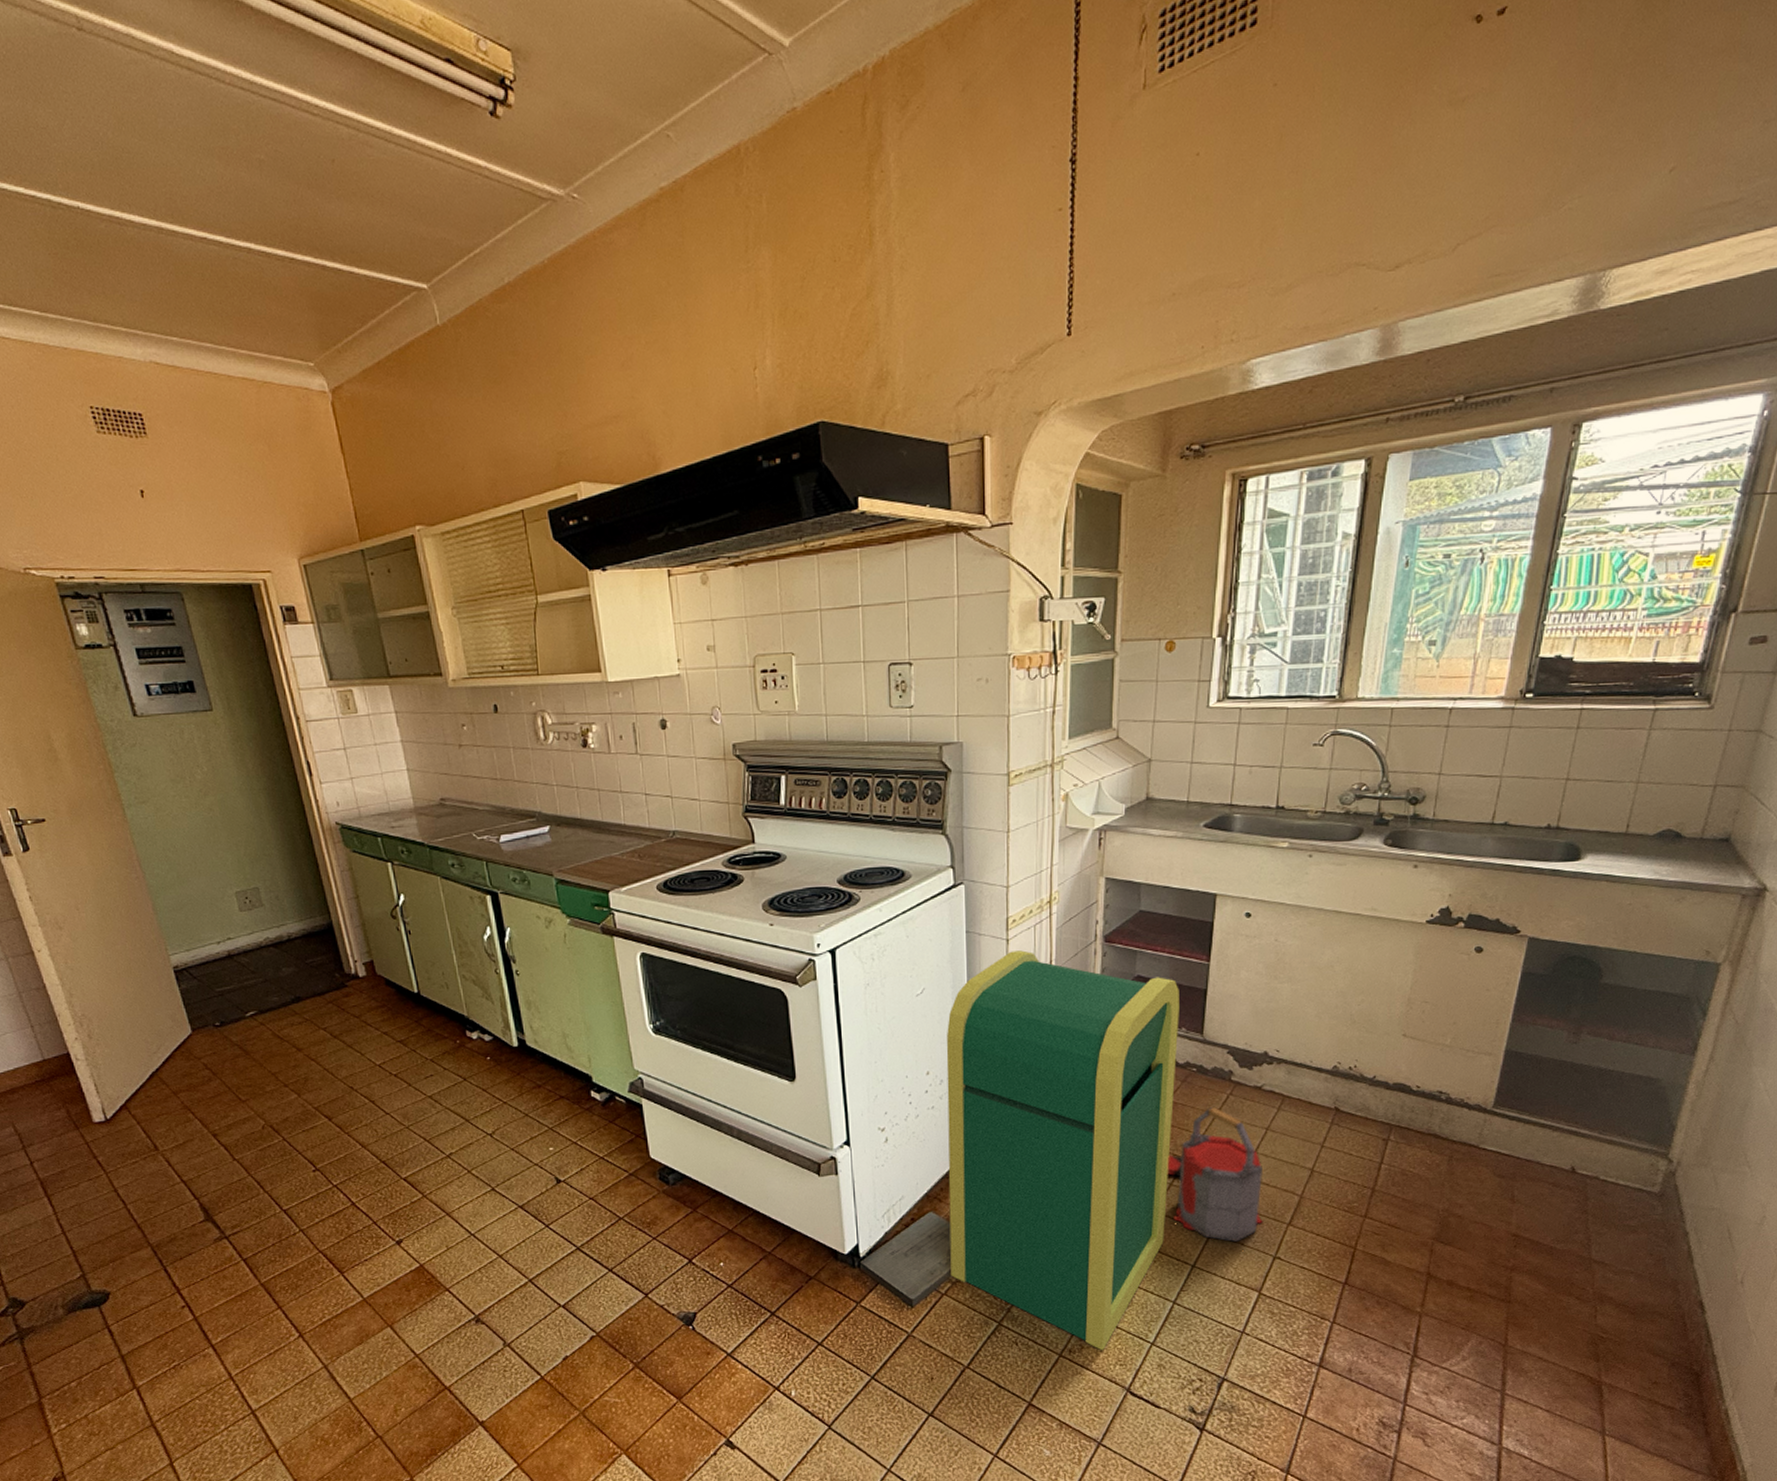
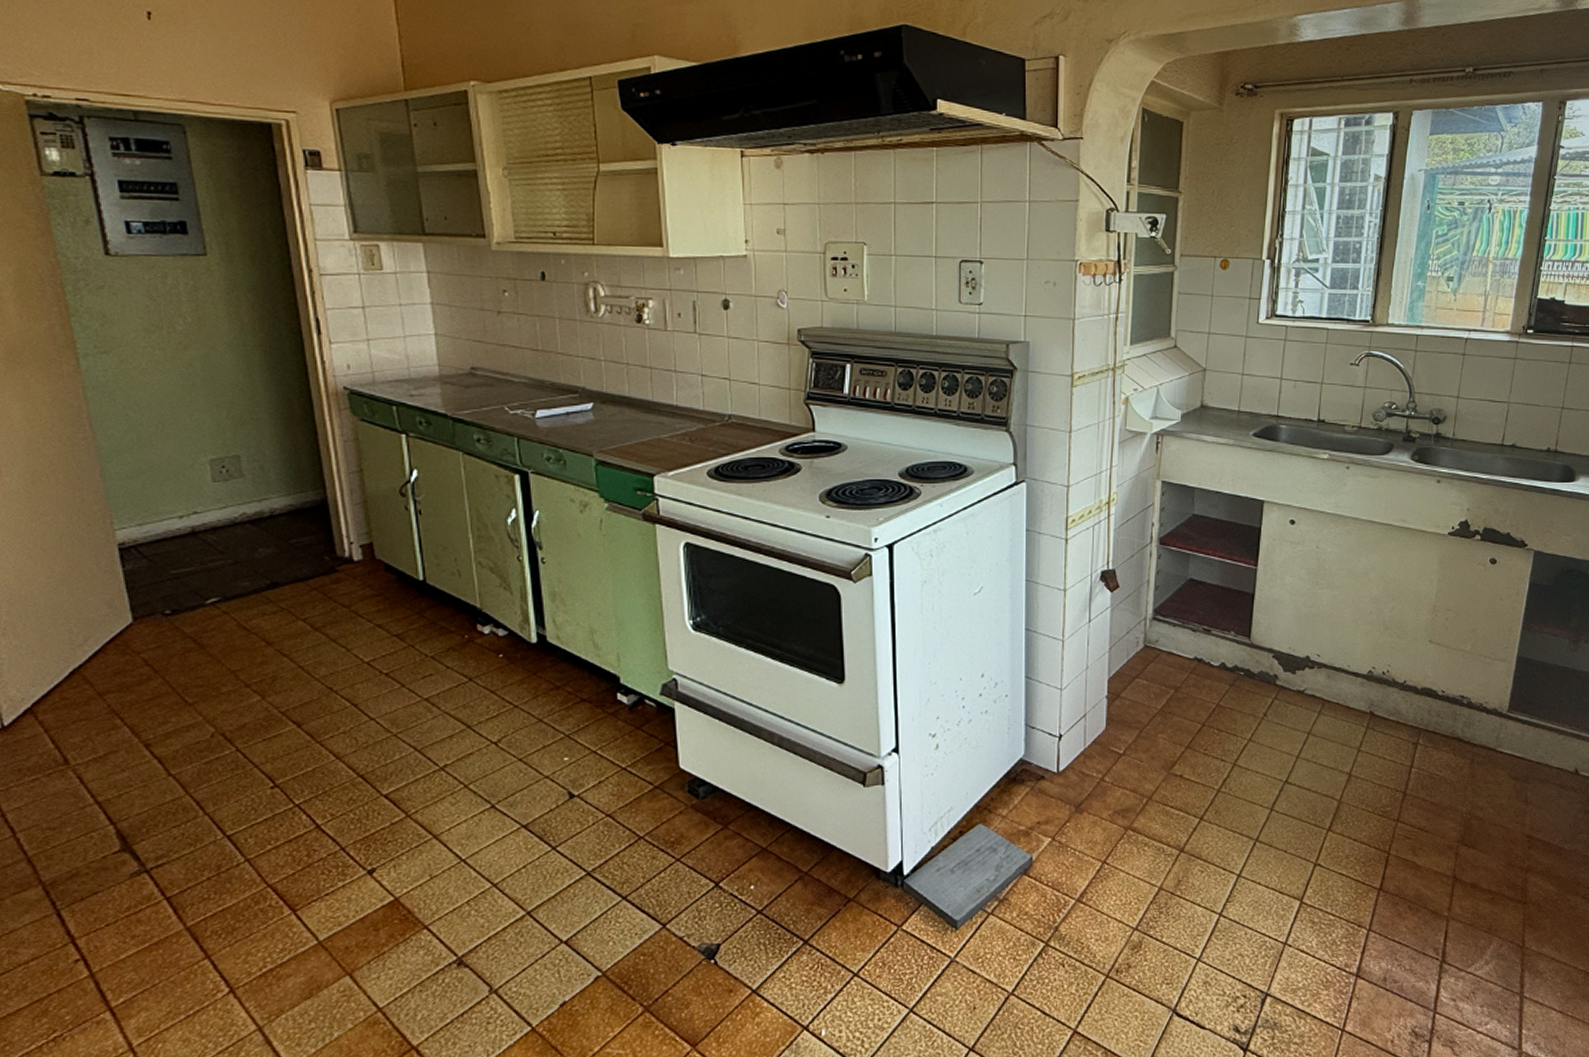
trash can: present [946,950,1179,1351] -> none [998,551,1229,969]
bucket: present [1167,1107,1264,1242] -> none [1215,711,1305,849]

